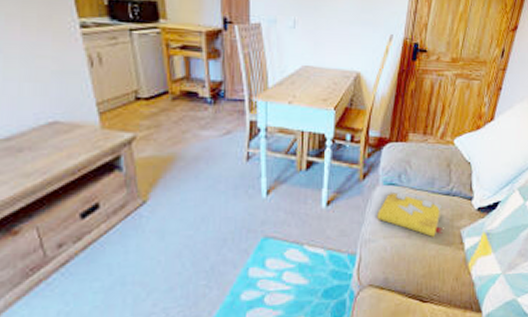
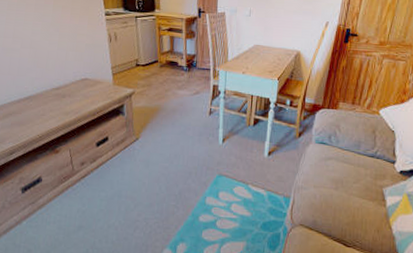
spell book: present [377,190,443,237] -> none [309,148,367,192]

